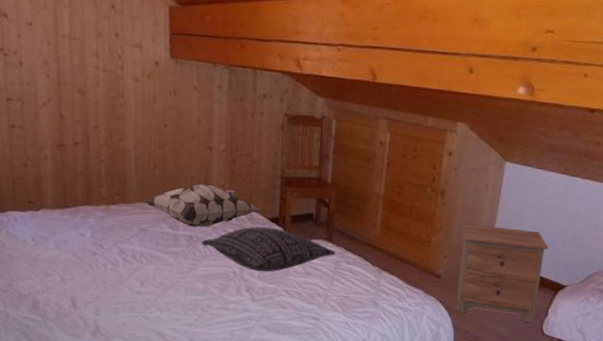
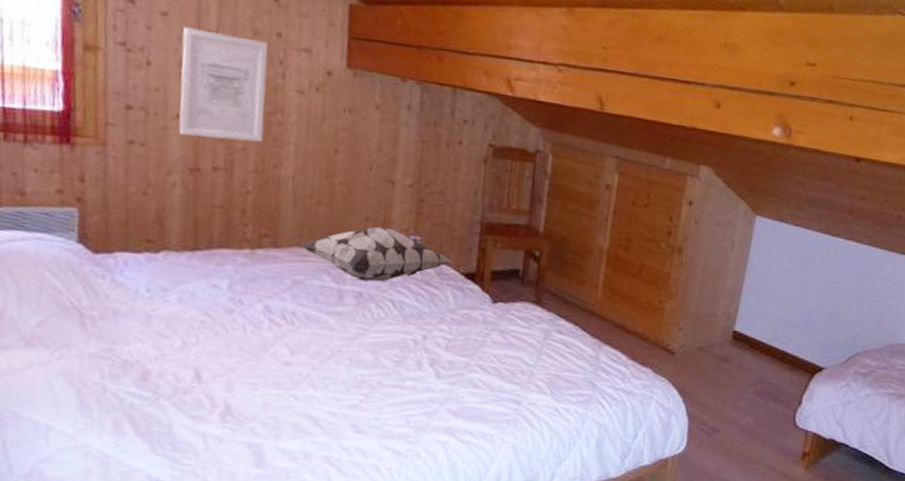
wall art: none [45,33,110,122] -> present [178,27,268,143]
pillow: present [201,227,336,272] -> none [373,283,546,342]
nightstand: present [456,223,548,323] -> none [691,288,804,413]

